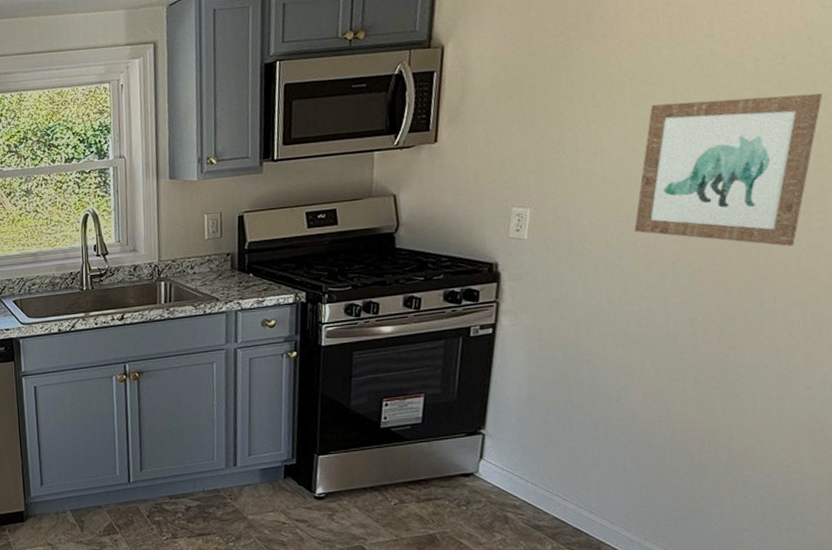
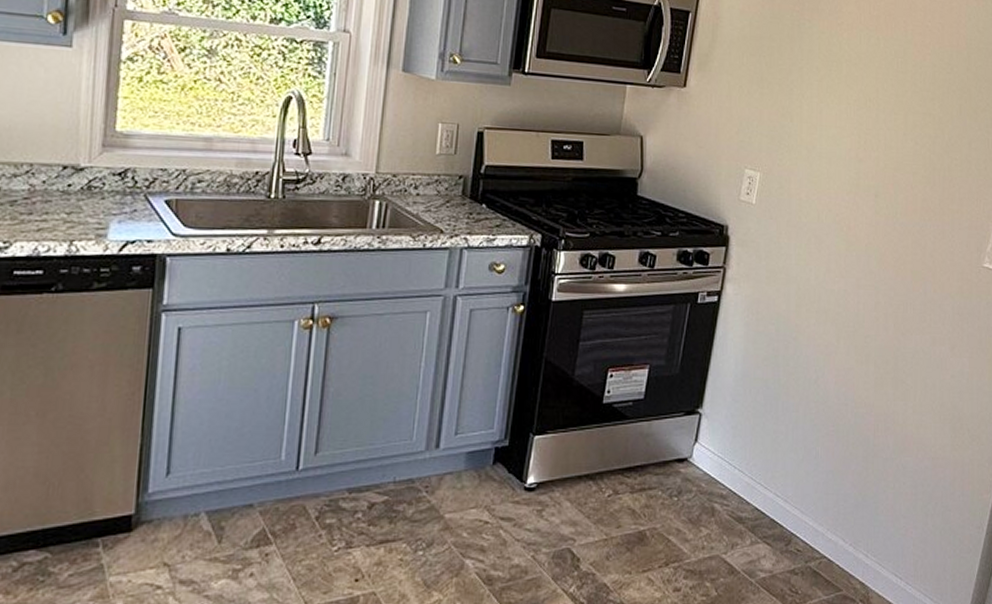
wall art: present [634,93,823,247] -> none [840,89,975,241]

